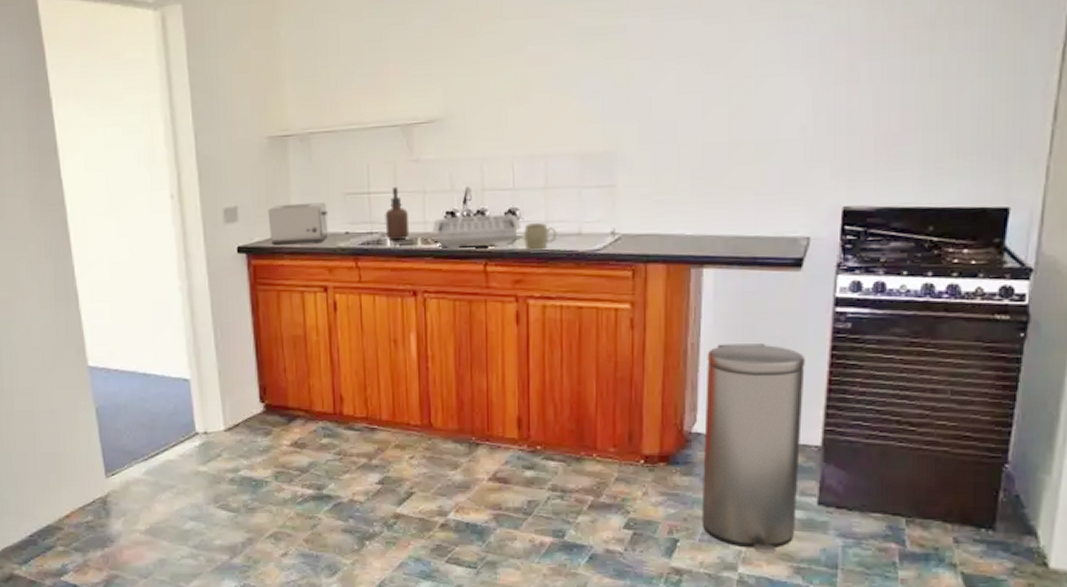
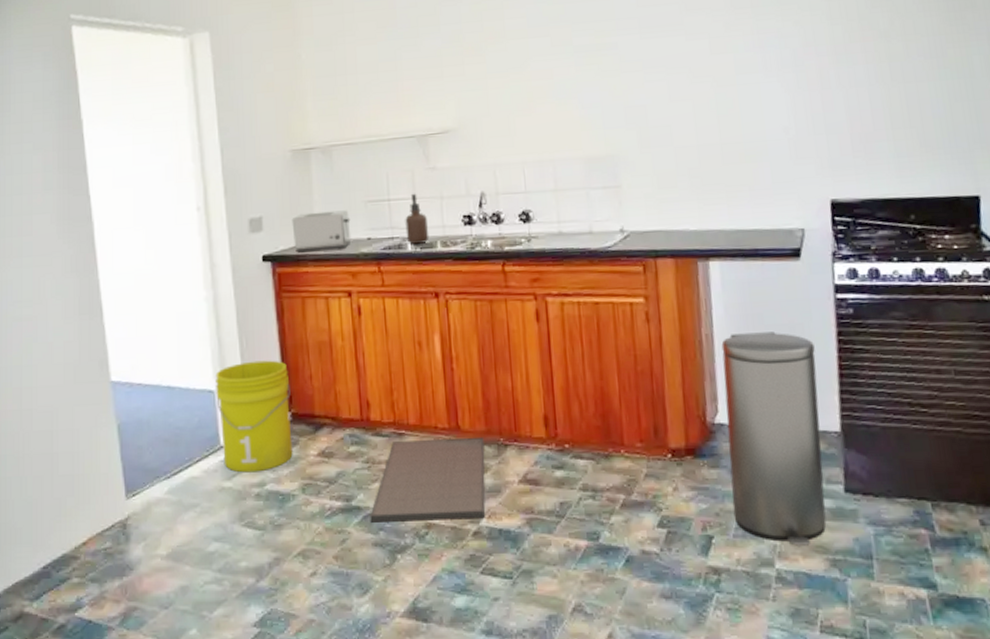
bucket: none [190,352,266,459] -> present [215,360,293,473]
doormat: none [340,436,456,512] -> present [370,438,485,523]
dish rack: present [433,214,521,251] -> none [451,216,535,253]
mug: present [523,223,557,251] -> none [537,223,570,251]

